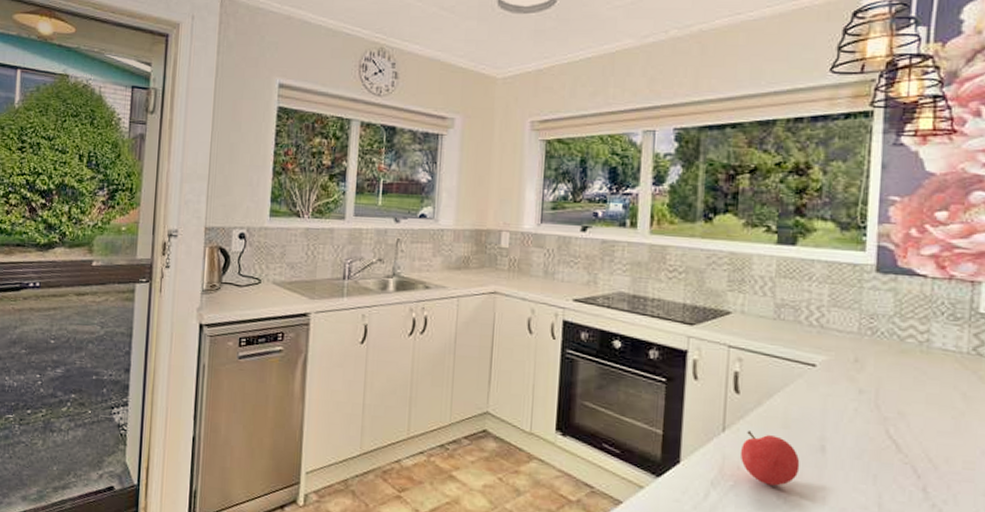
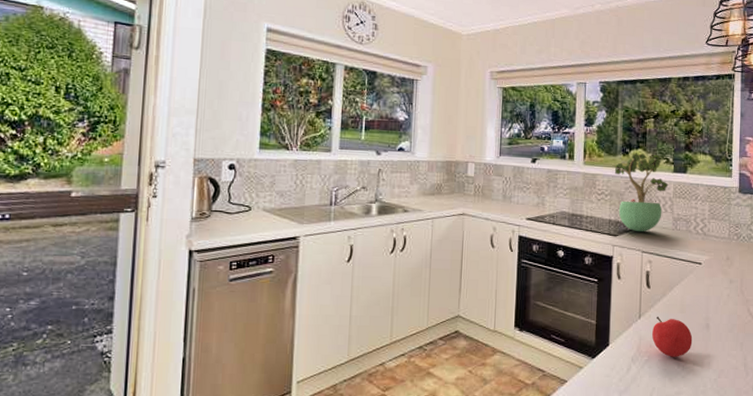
potted plant: none [692,217,769,322] -> present [614,152,669,233]

